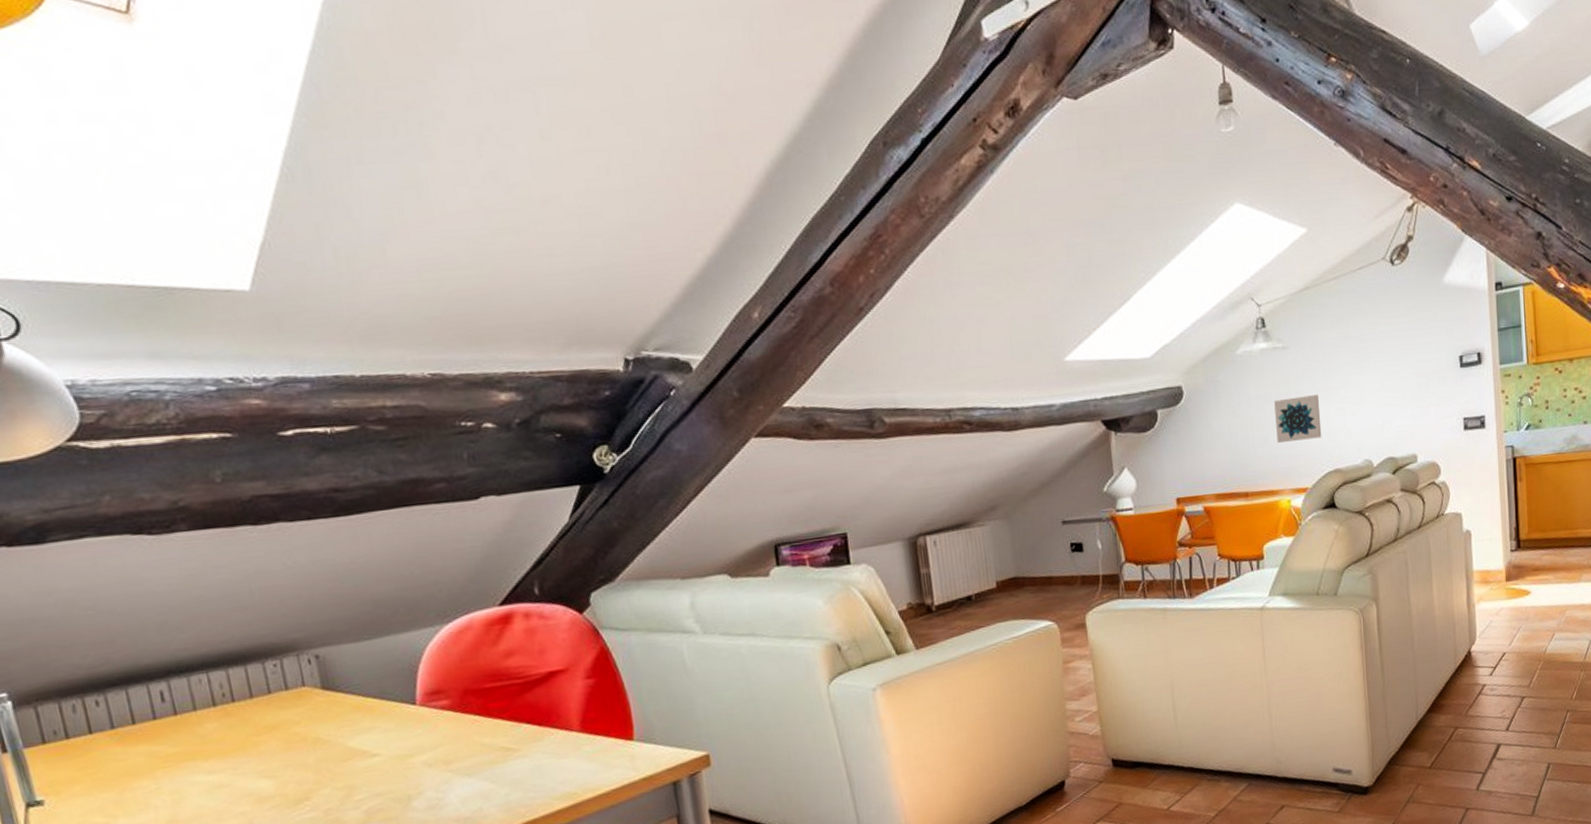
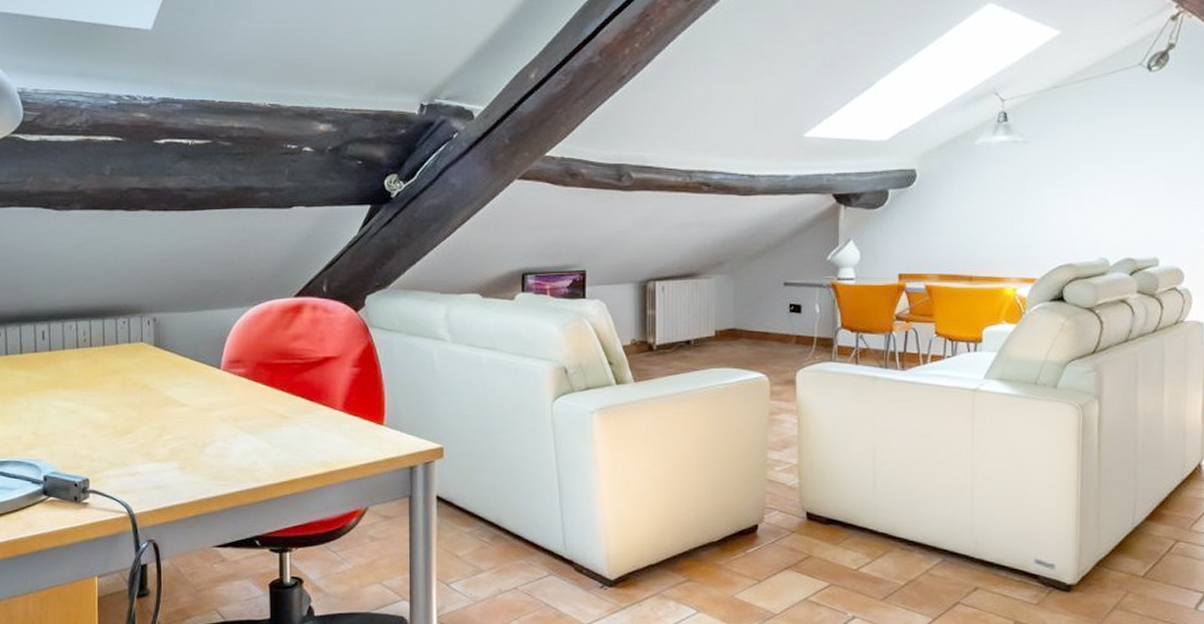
wall art: present [1274,395,1322,443] -> none [1008,190,1057,232]

